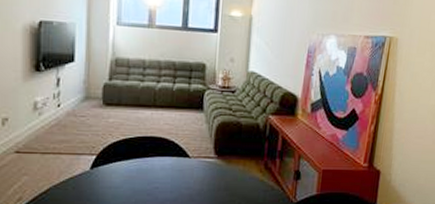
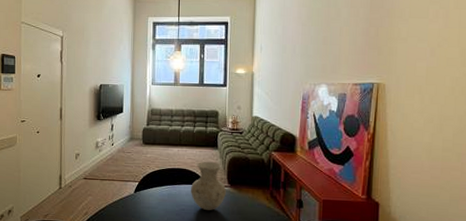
vase: none [167,127,212,188] -> present [191,161,226,211]

